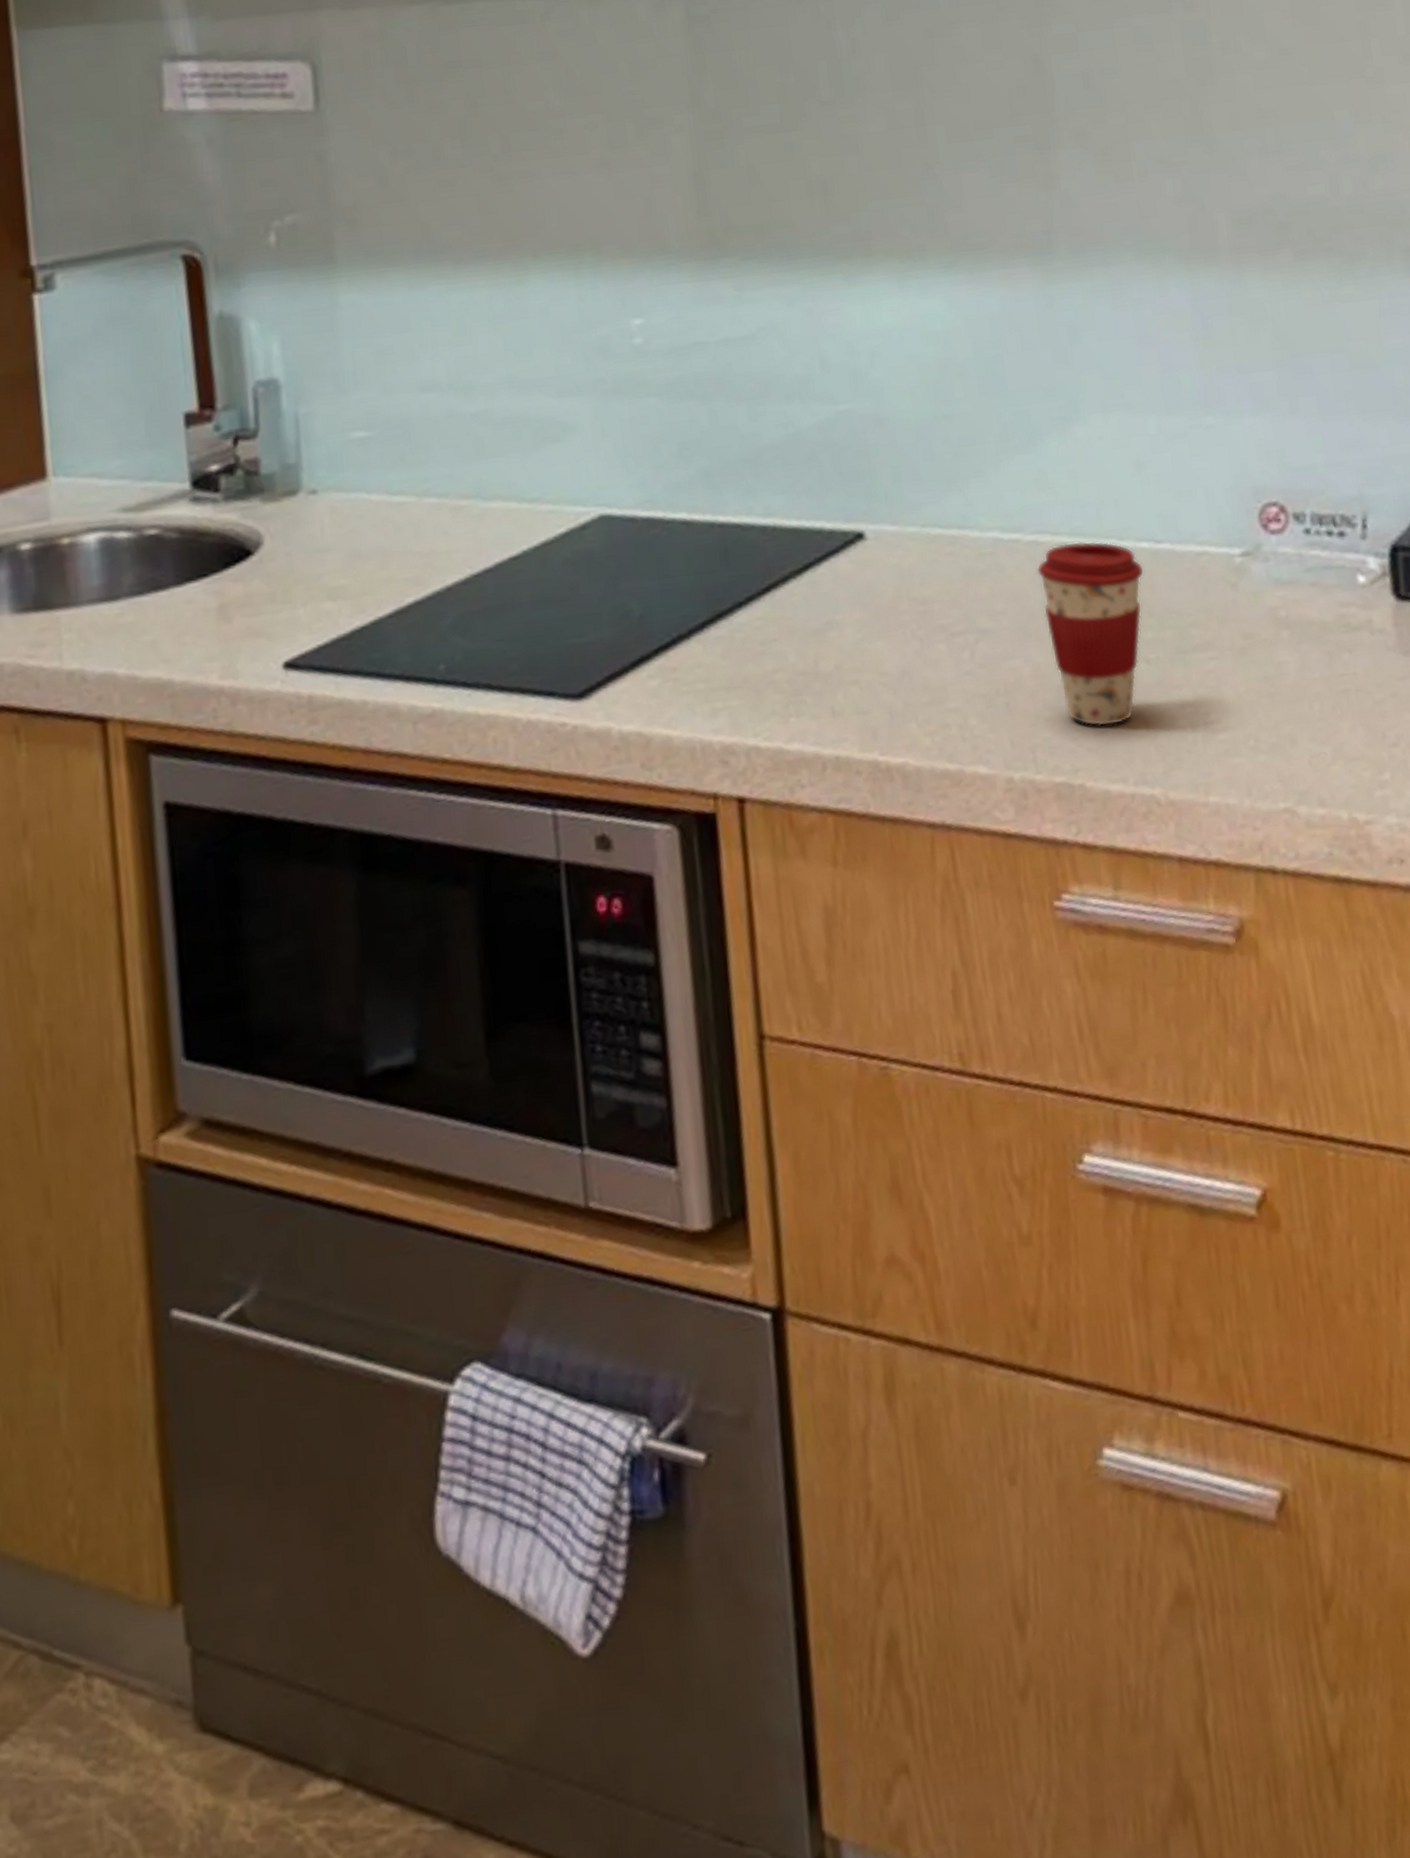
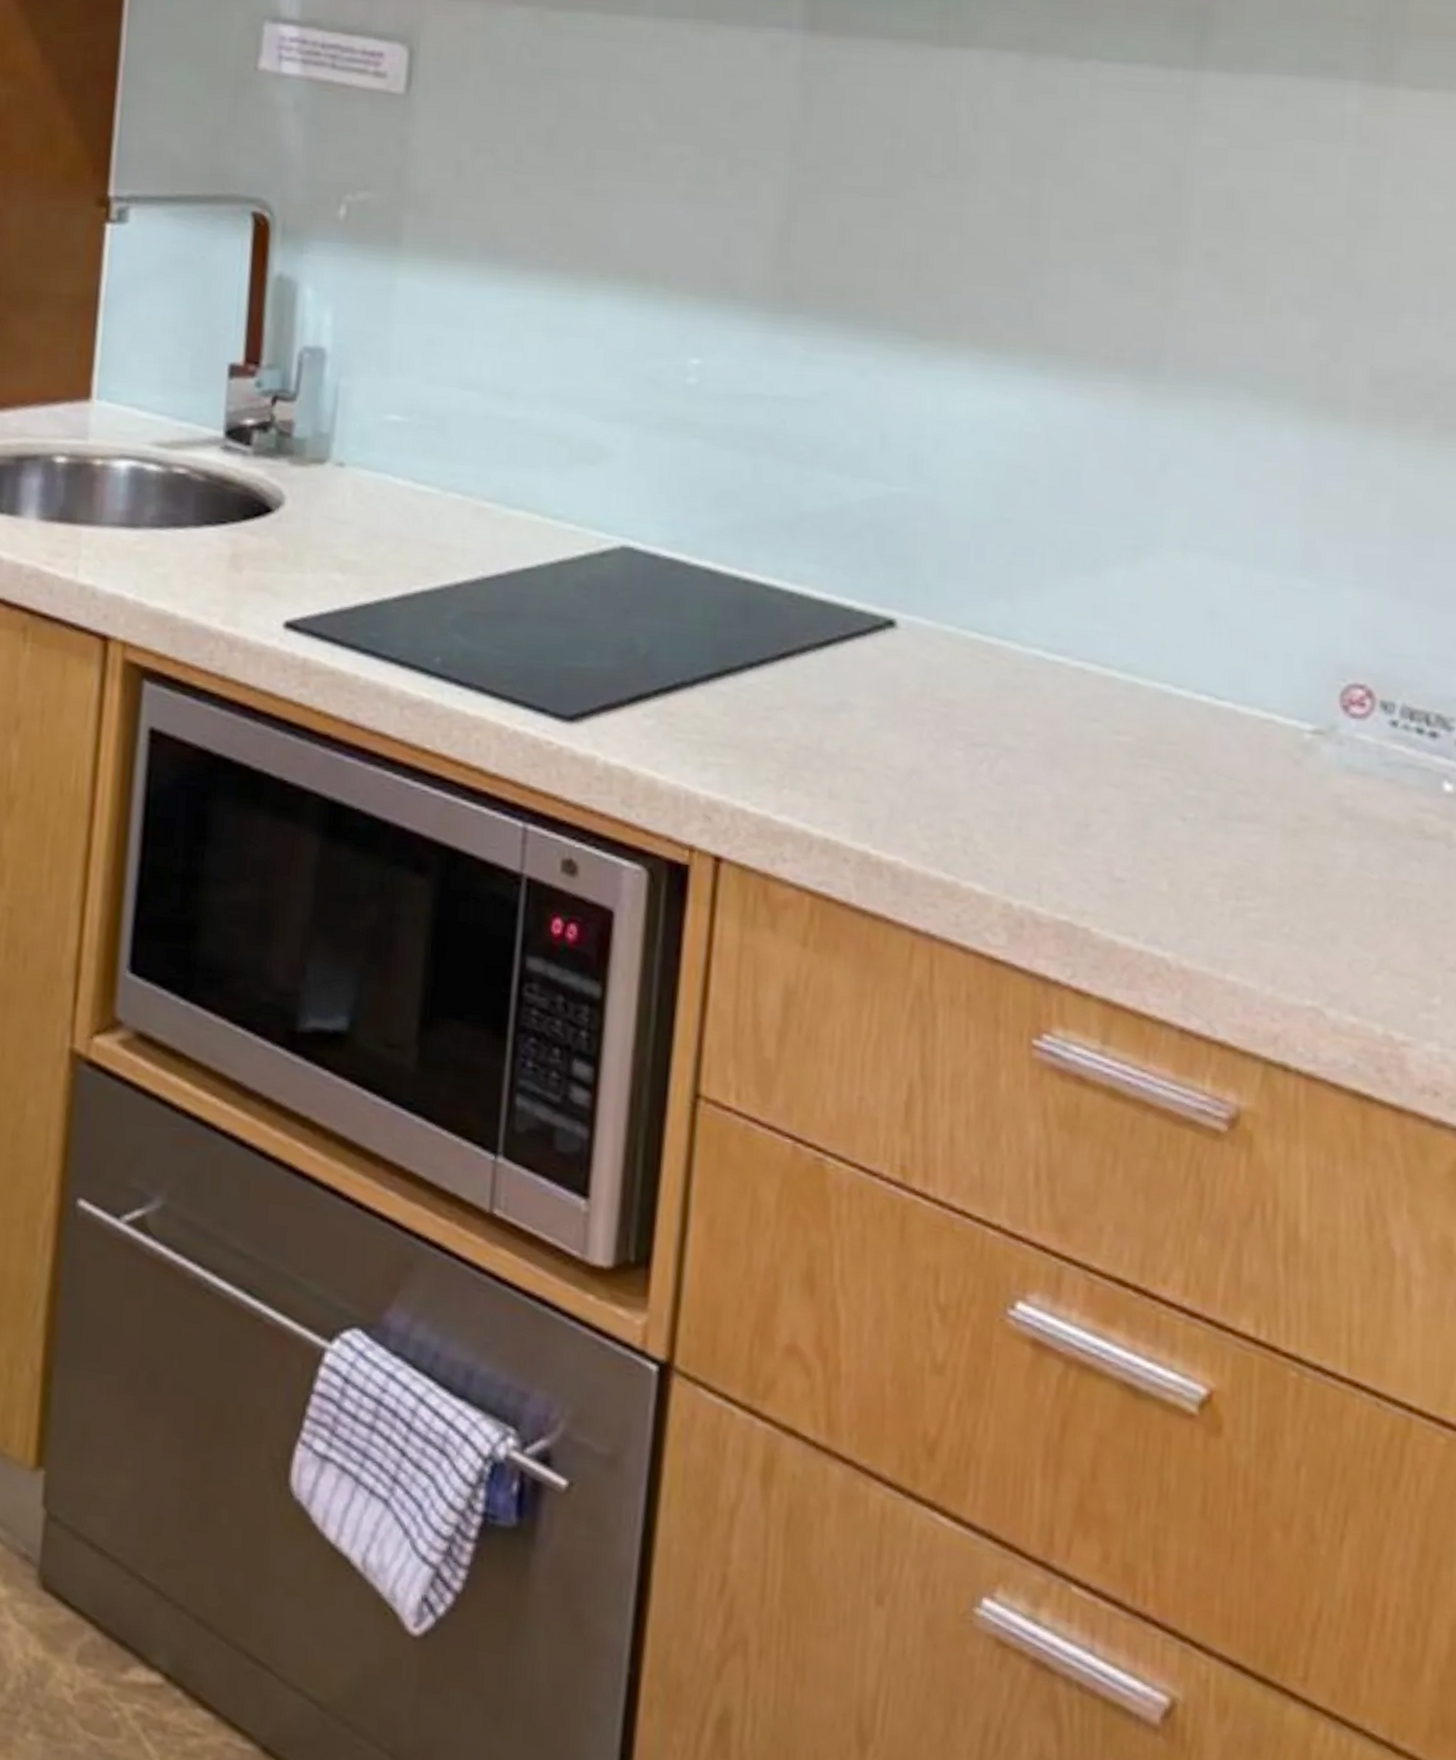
coffee cup: present [1036,541,1145,727] -> none [1077,677,1199,877]

